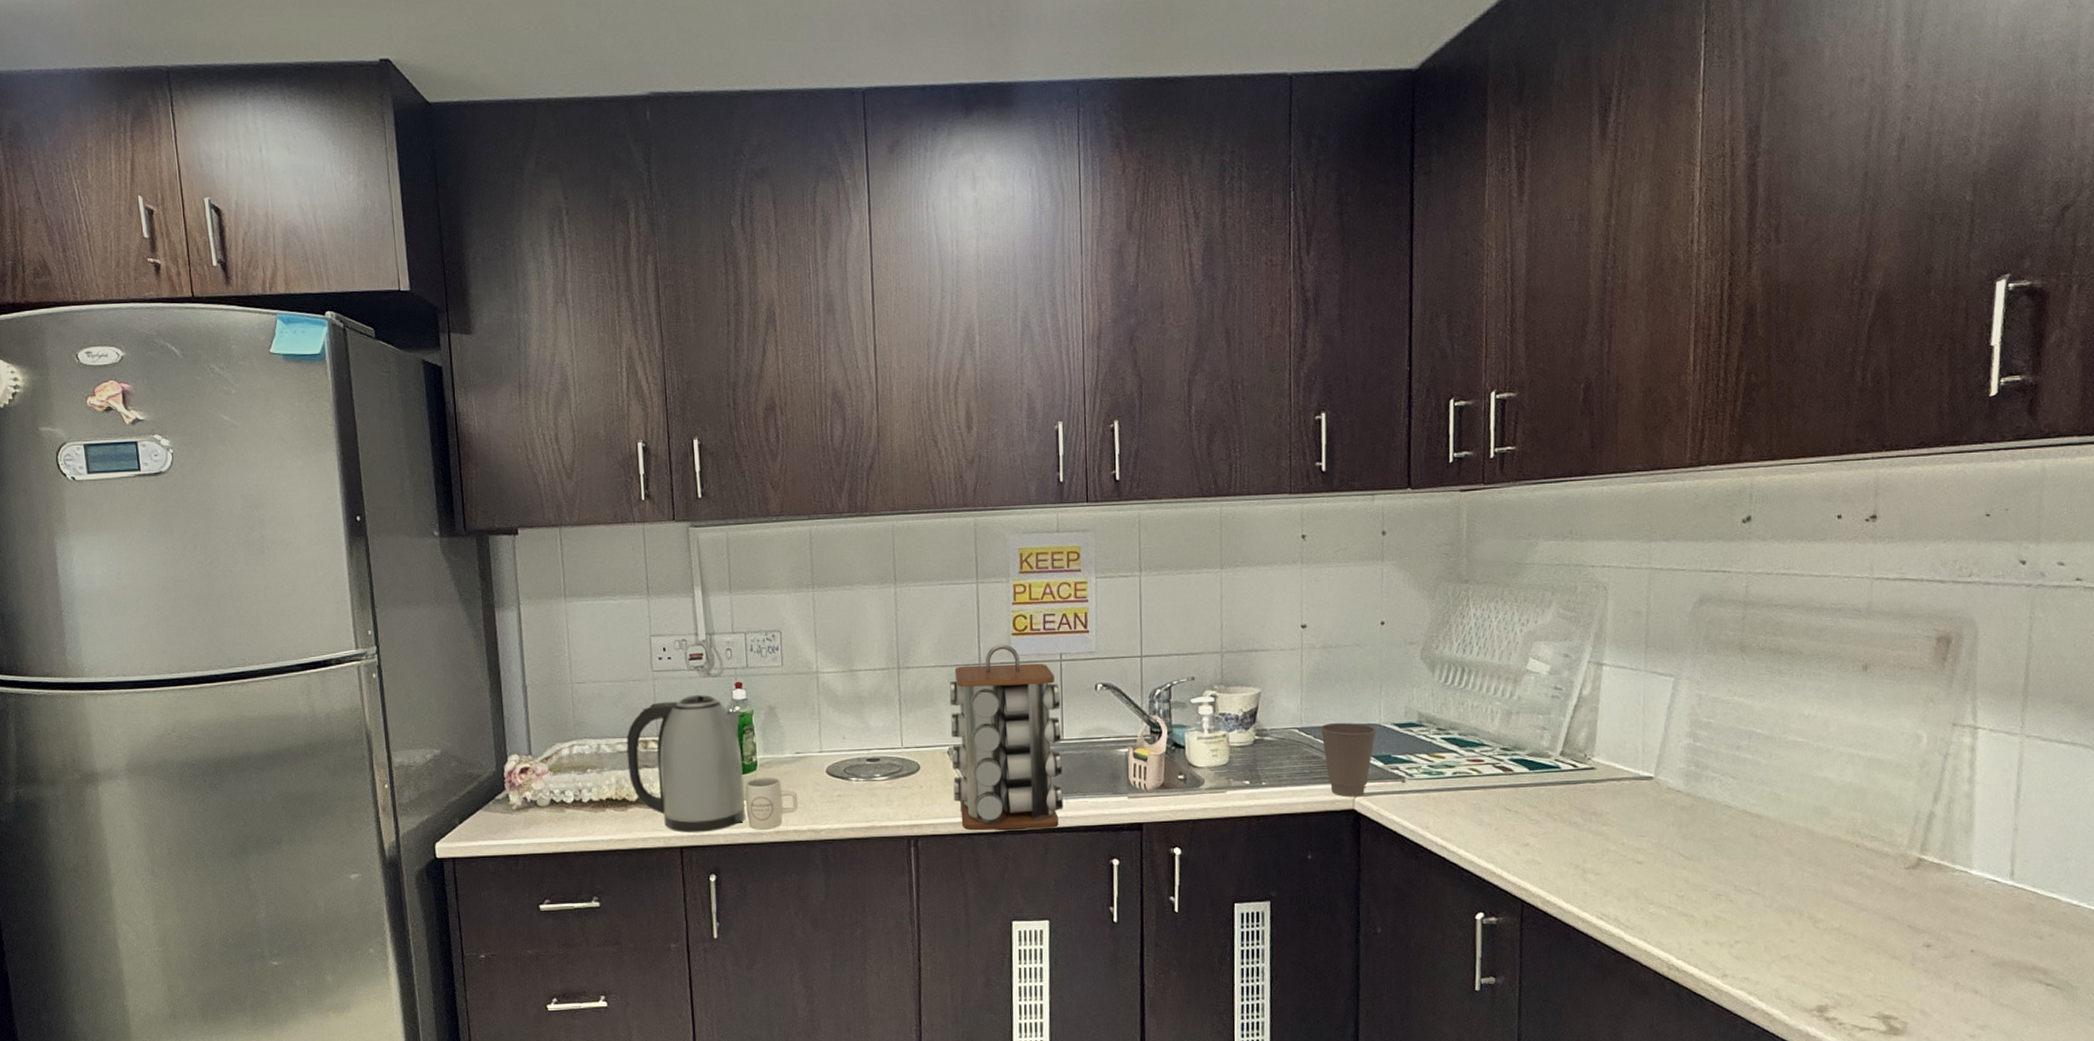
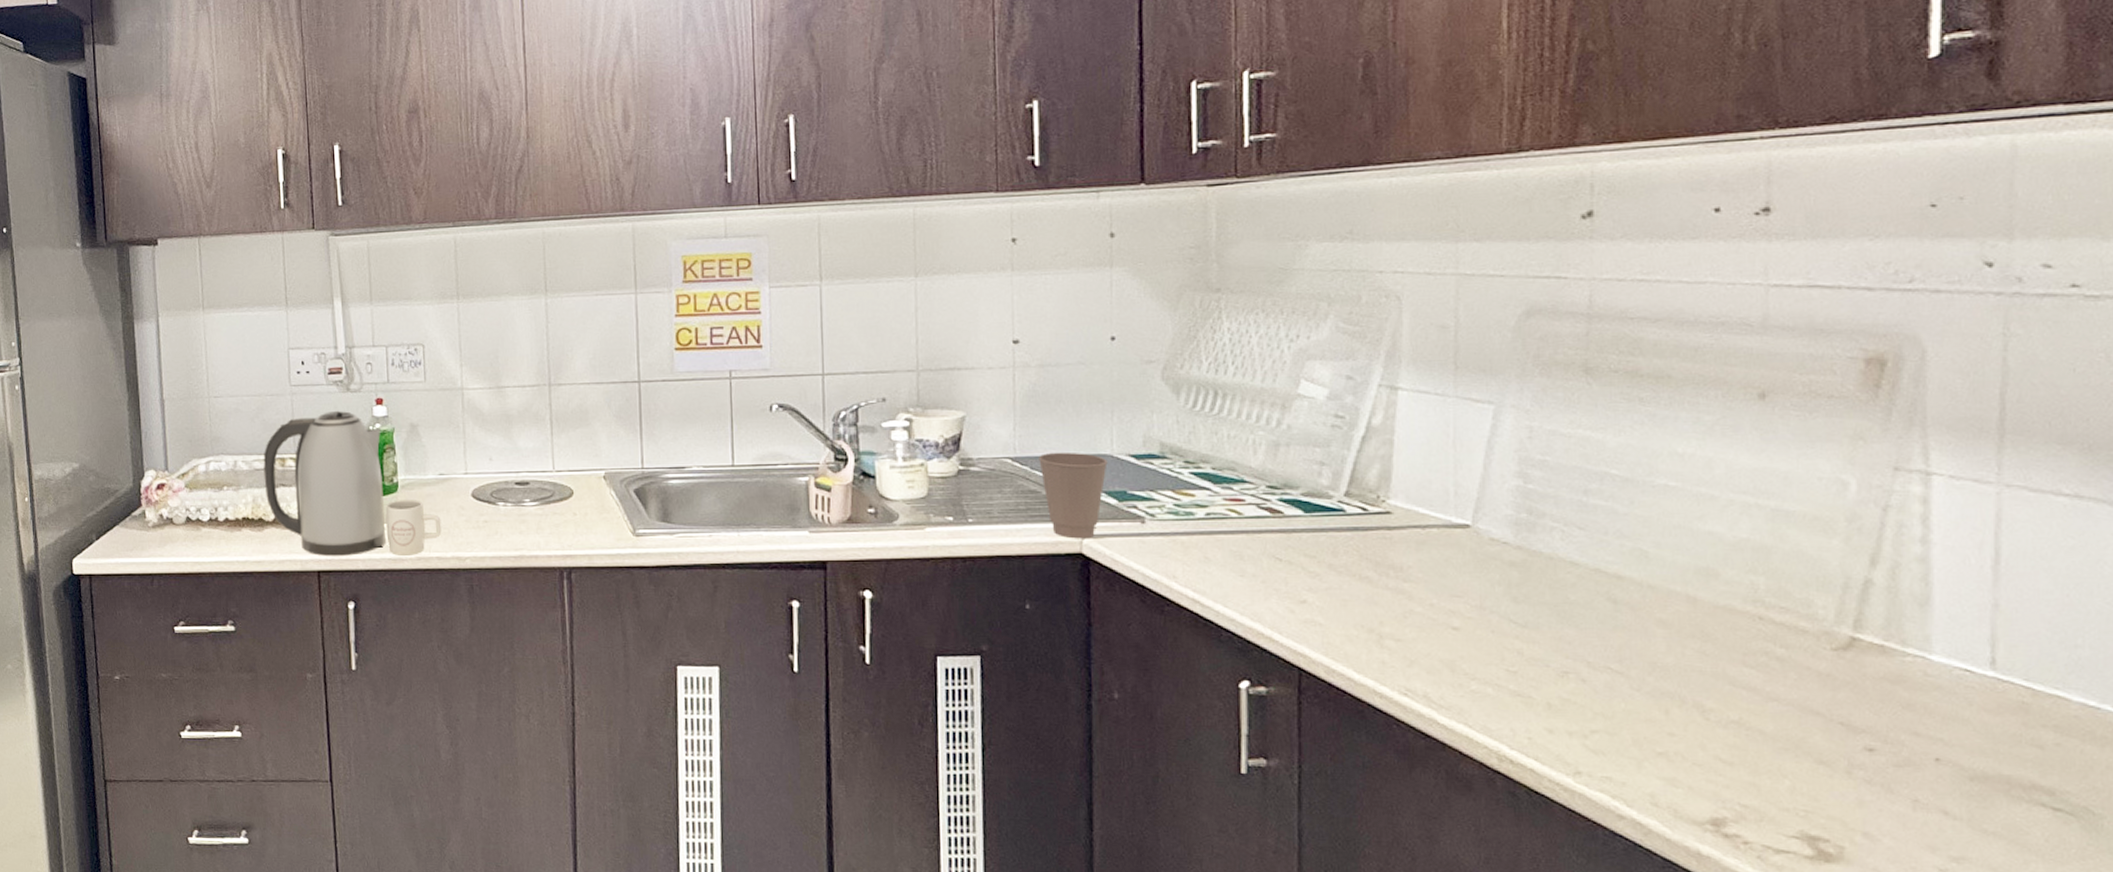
spice rack: present [949,644,1063,831] -> none [605,359,735,565]

